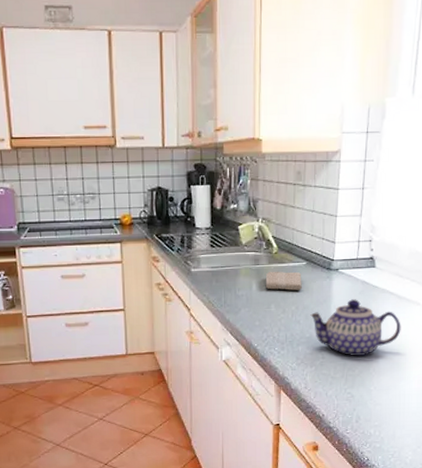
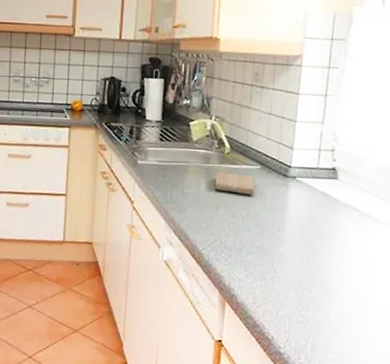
teapot: present [310,299,401,356] -> none [262,211,367,276]

